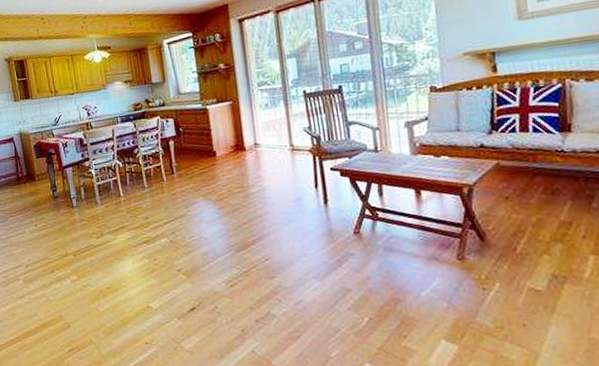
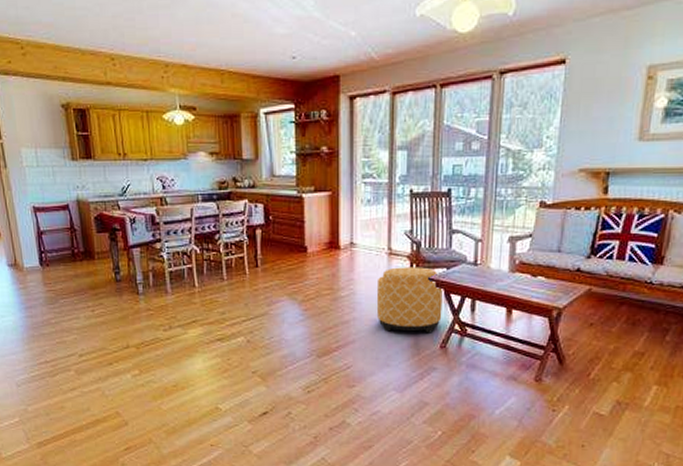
ottoman: none [284,158,351,222] -> present [376,267,443,333]

